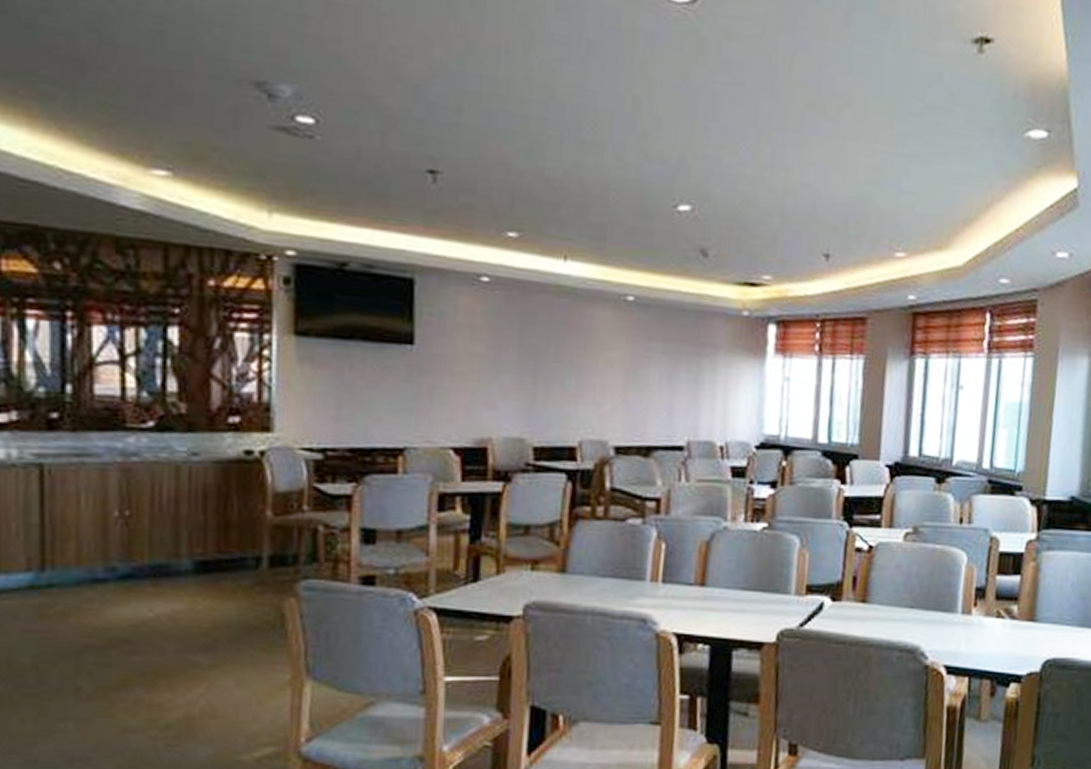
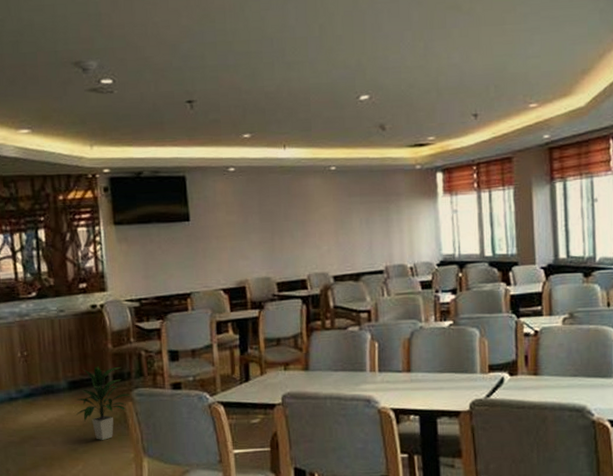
indoor plant: none [204,541,297,651] -> present [76,366,132,440]

